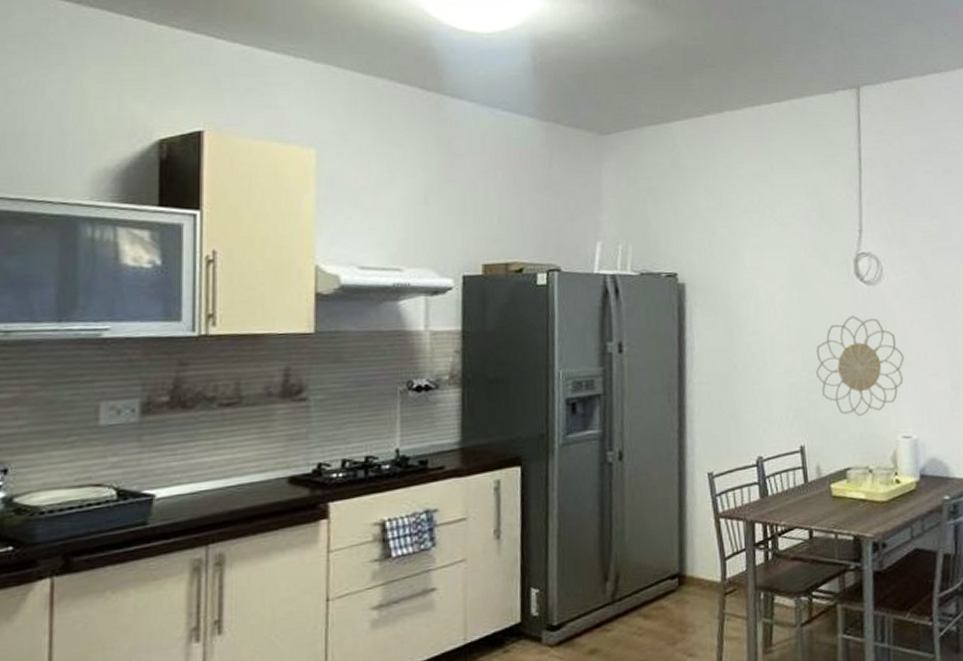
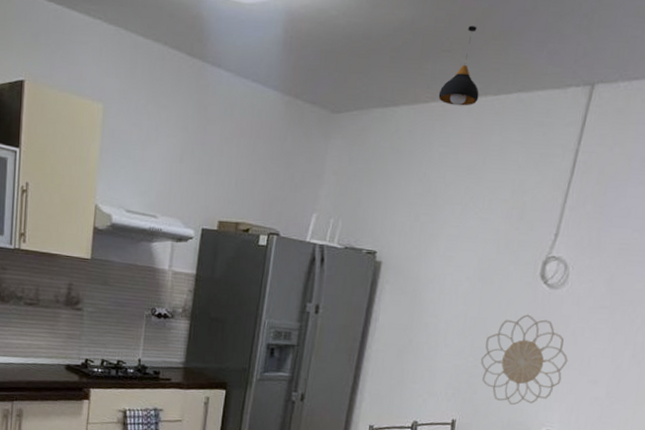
pendant light: none [710,42,752,117] -> present [438,25,479,106]

